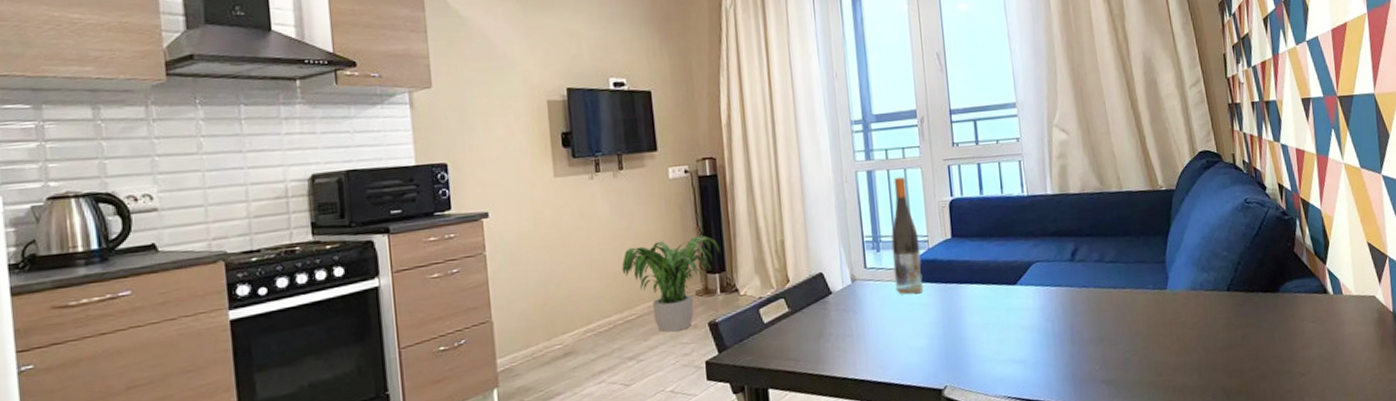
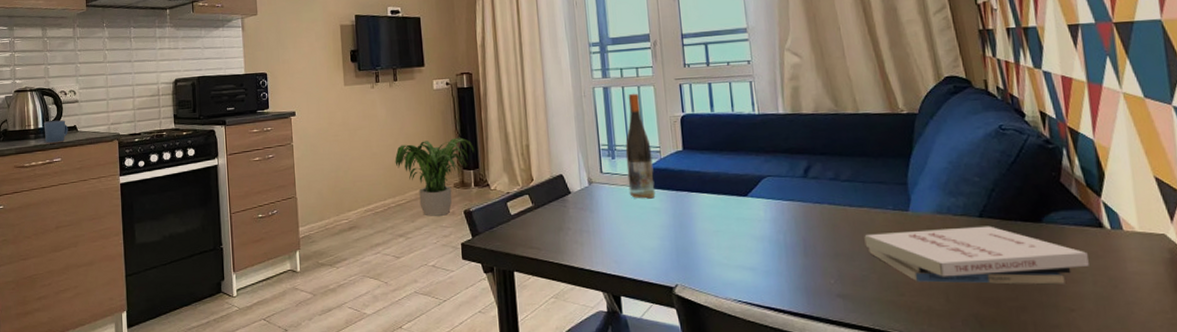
mug: none [100,237,142,272] -> present [44,120,68,144]
books: none [1126,298,1316,361] -> present [864,226,1089,285]

